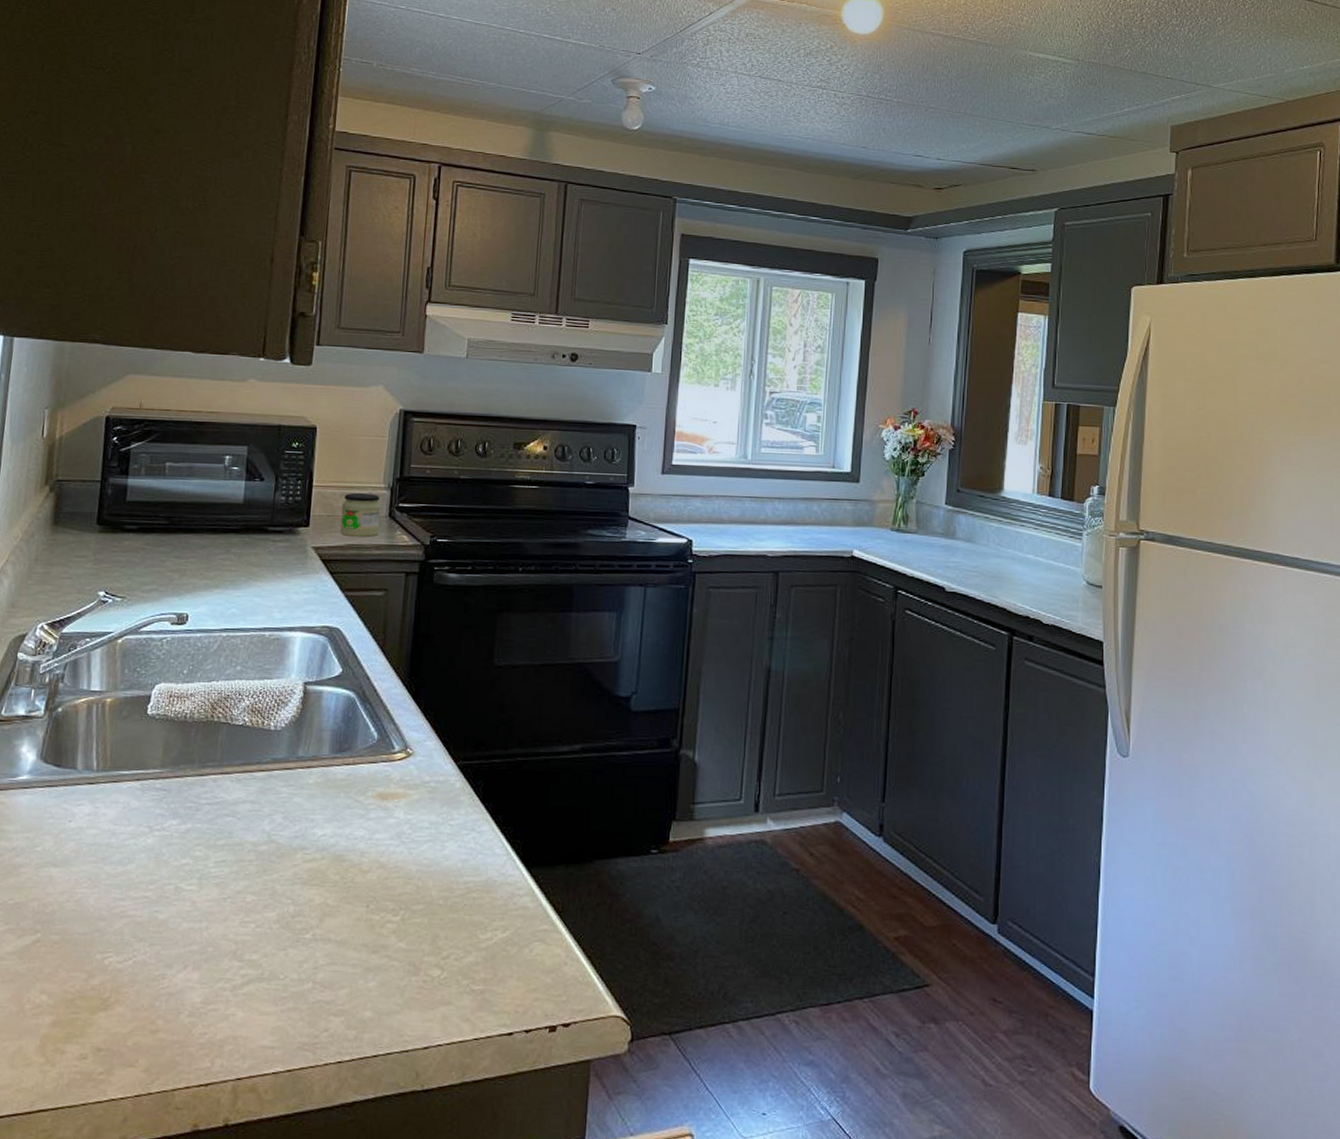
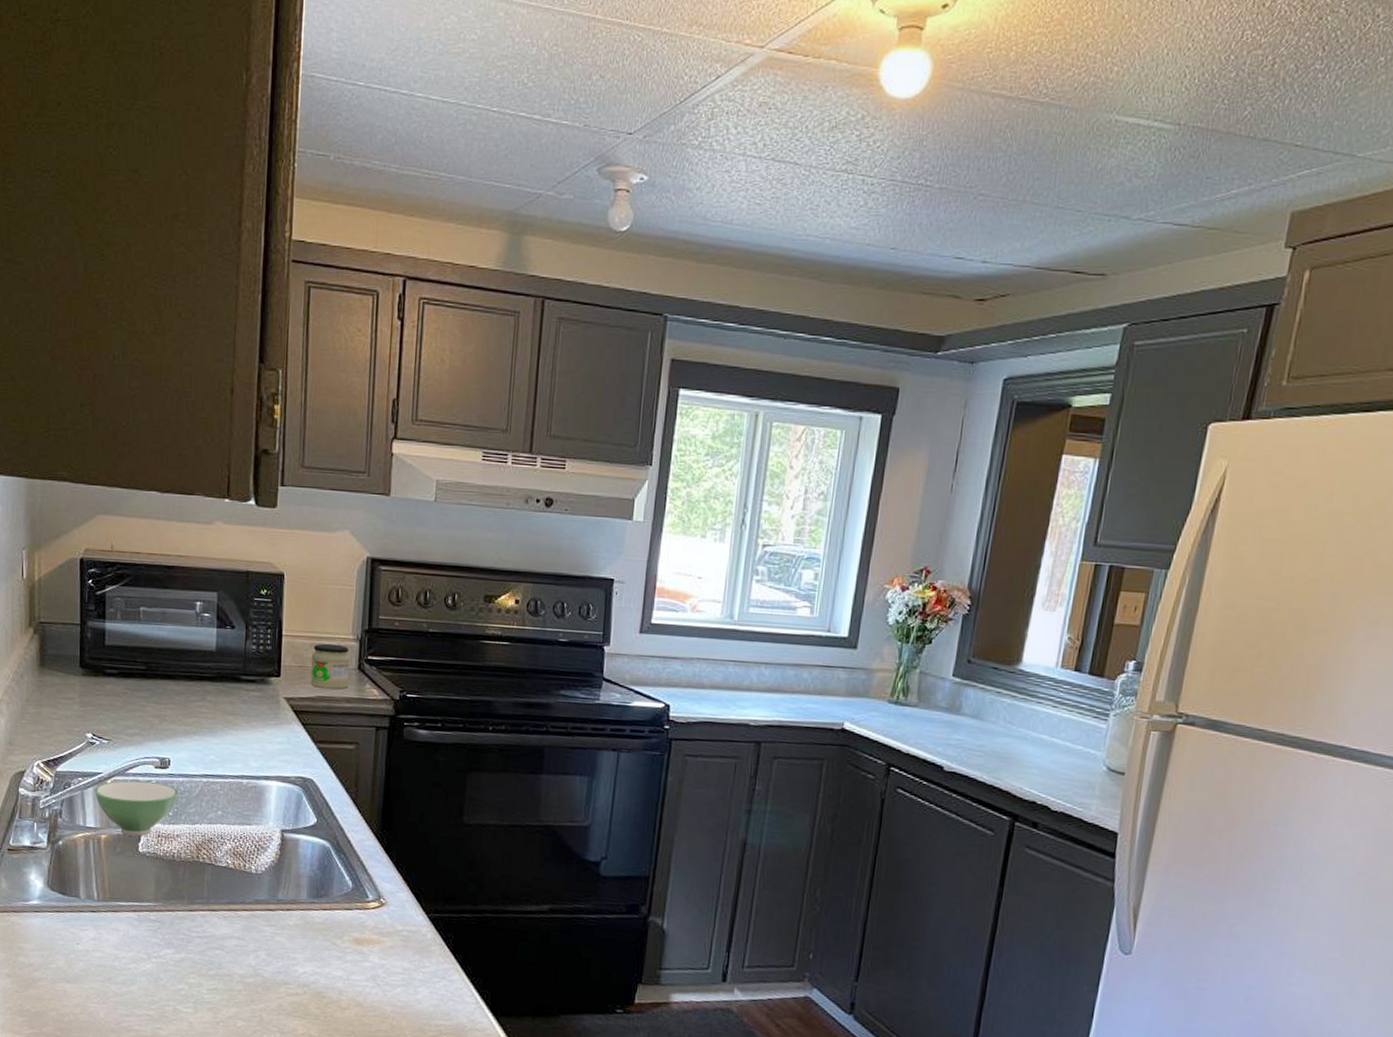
bowl: none [103,639,195,698] -> present [95,780,178,837]

